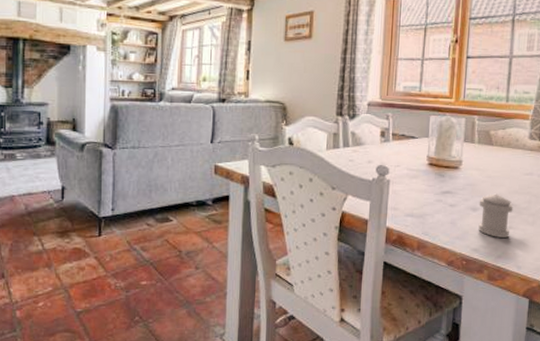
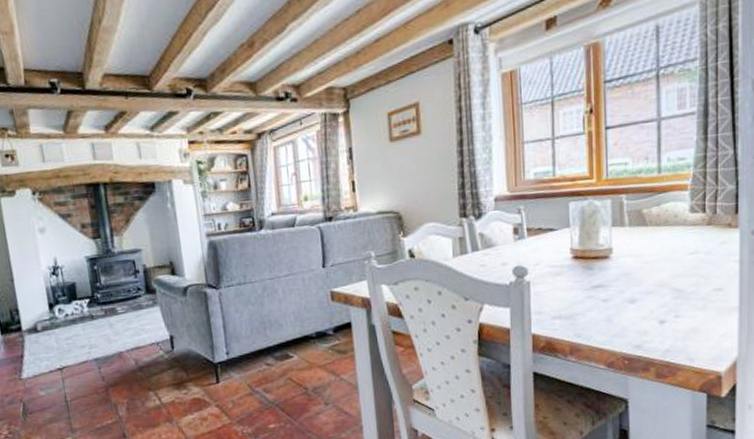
pepper shaker: present [478,193,514,237] -> none [637,280,679,330]

